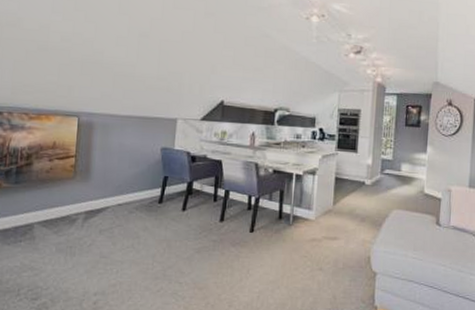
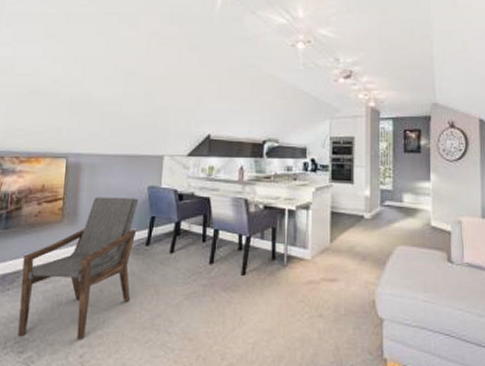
armchair: none [31,156,152,287] -> present [18,197,139,339]

